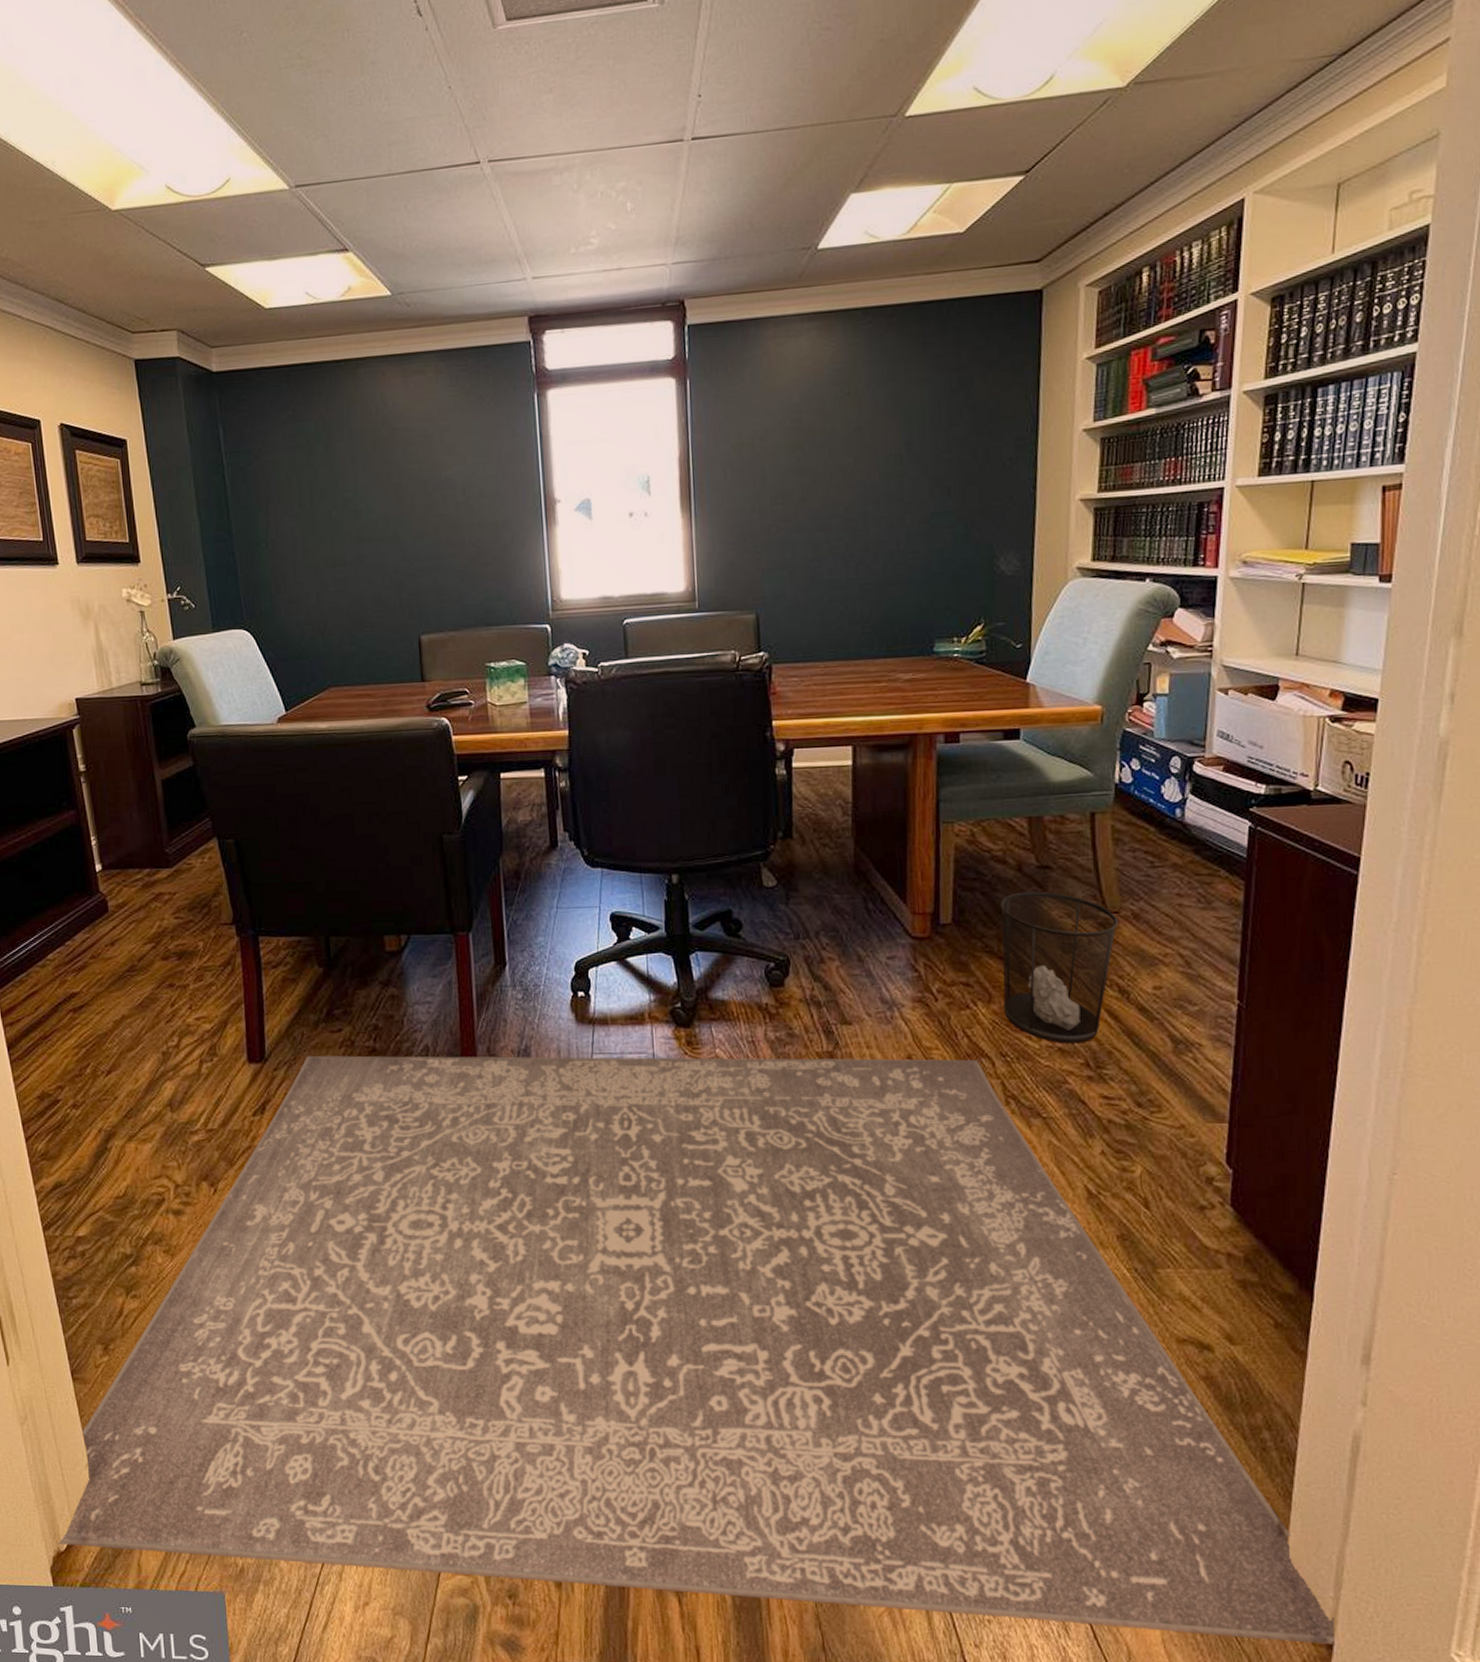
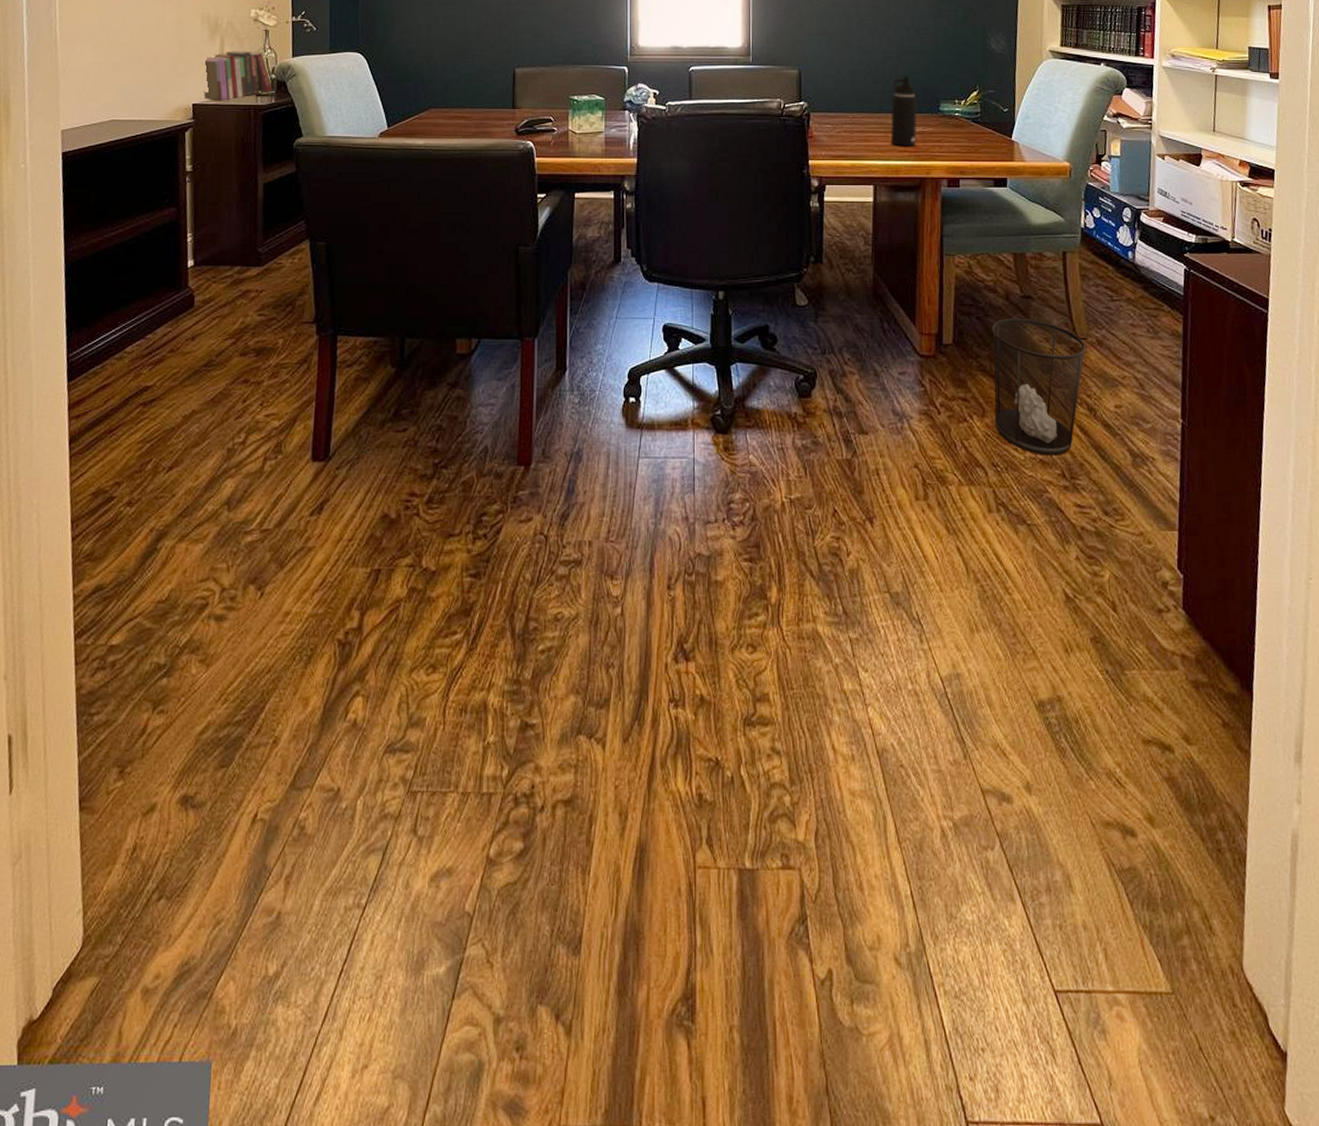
rug: present [57,1055,1336,1644] -> none [30,455,1289,1057]
books: none [81,636,158,694] -> present [203,51,273,101]
water bottle: none [872,611,906,699] -> present [891,75,918,147]

